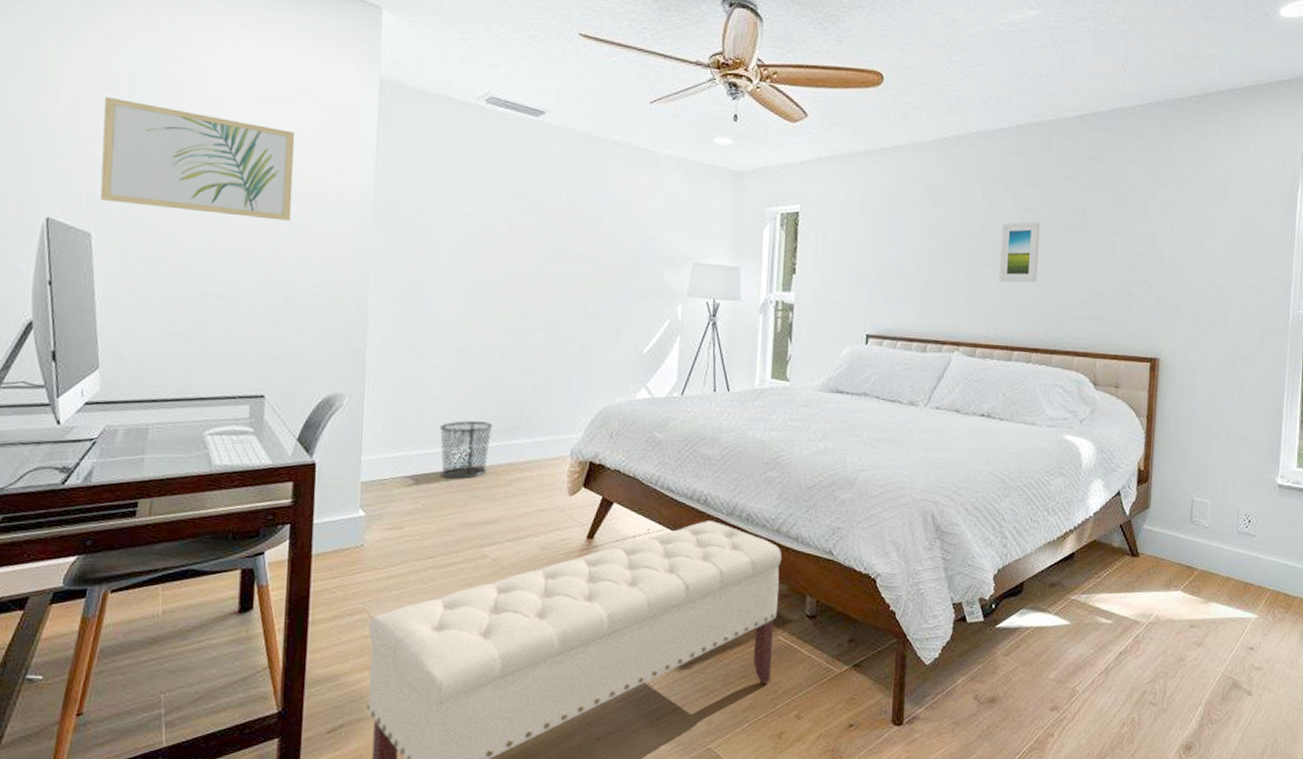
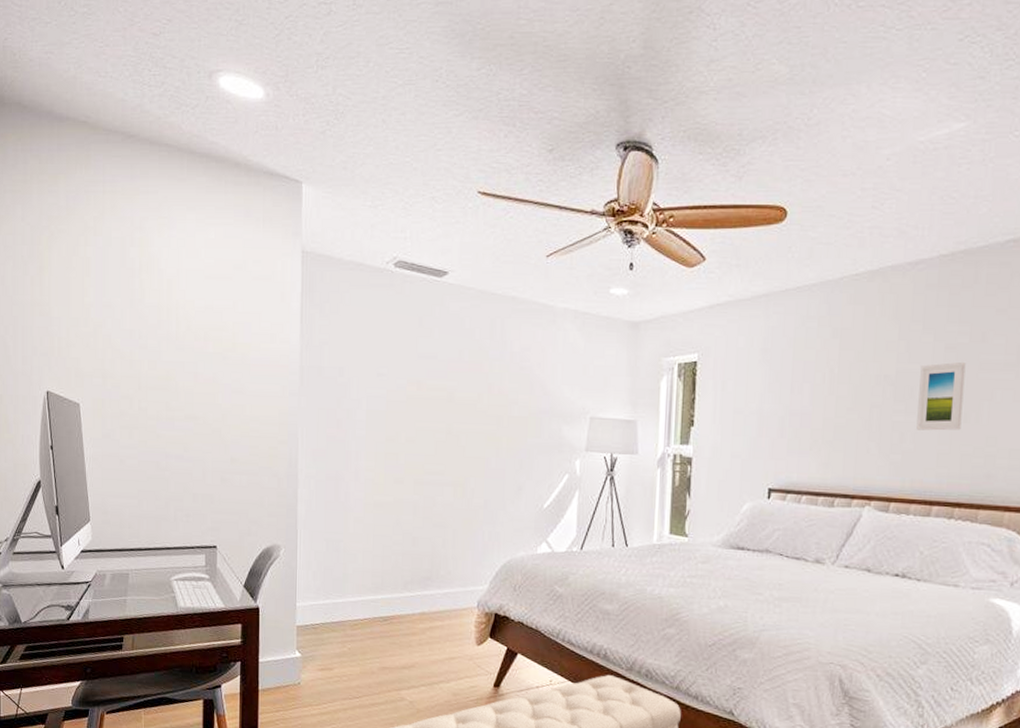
wall art: present [100,96,295,221] -> none [85,282,234,387]
waste bin: present [439,421,493,479] -> none [361,572,407,626]

